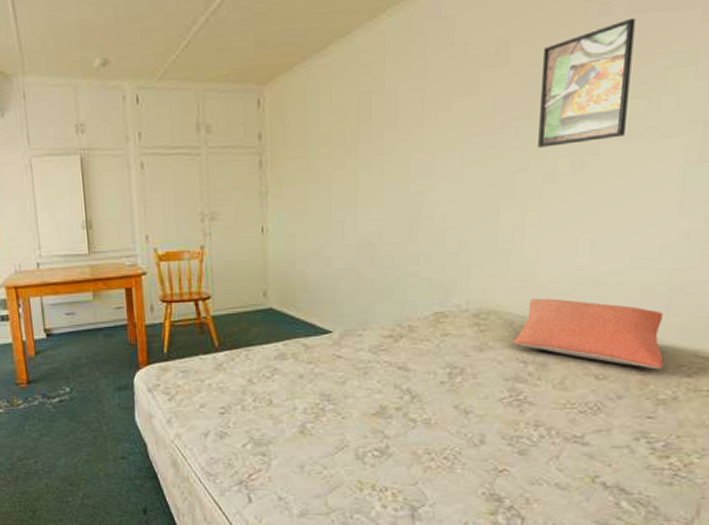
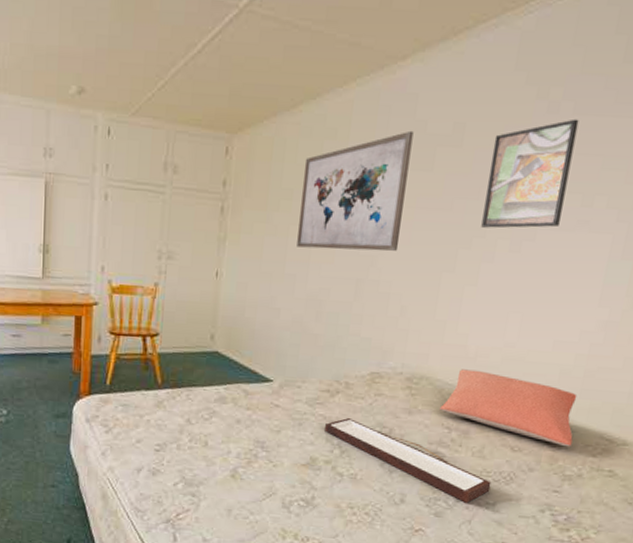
wall art: none [341,55,454,192] -> present [297,130,414,252]
tray: none [392,362,577,438] -> present [325,418,492,503]

